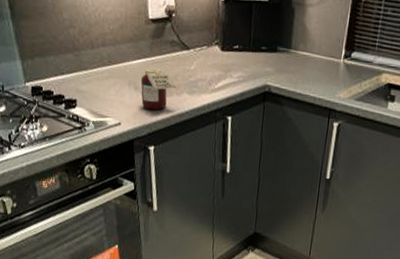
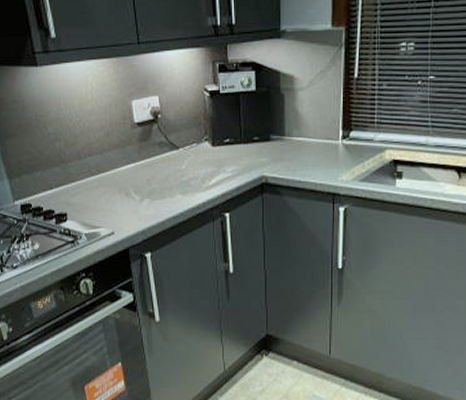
jar: present [140,68,176,110] -> none [131,172,168,215]

